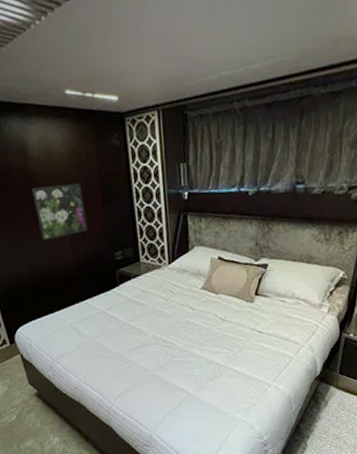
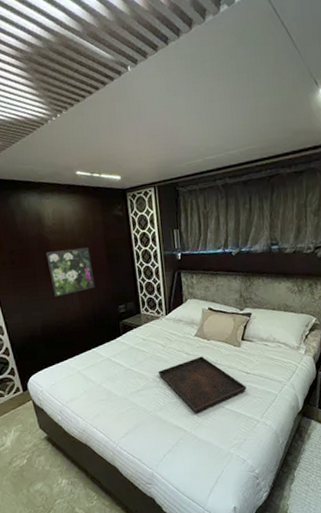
serving tray: none [158,311,258,375] -> present [158,356,247,414]

